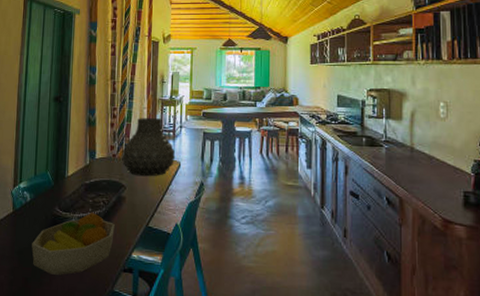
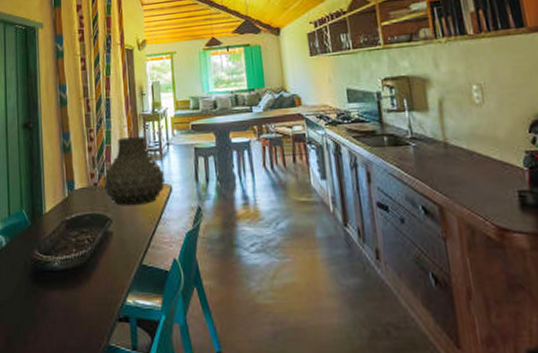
fruit bowl: present [31,212,115,275] -> none [12,252,104,331]

